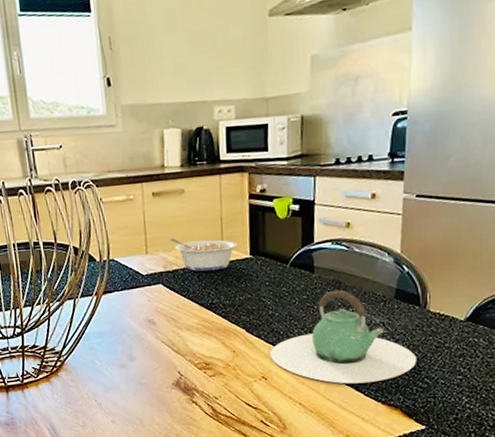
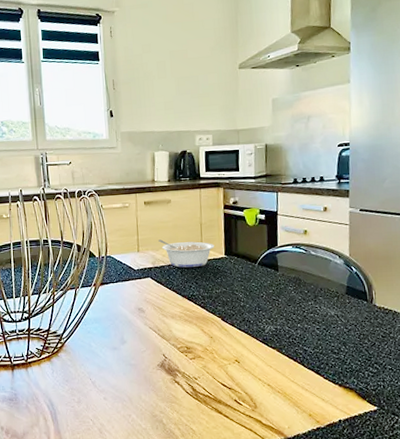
teapot: present [269,289,417,384] -> none [241,286,367,368]

